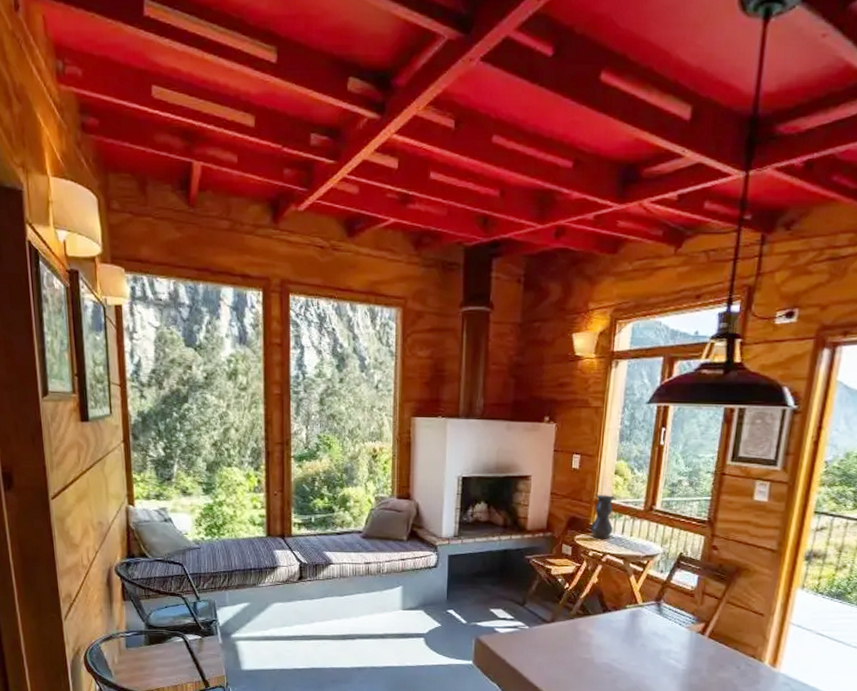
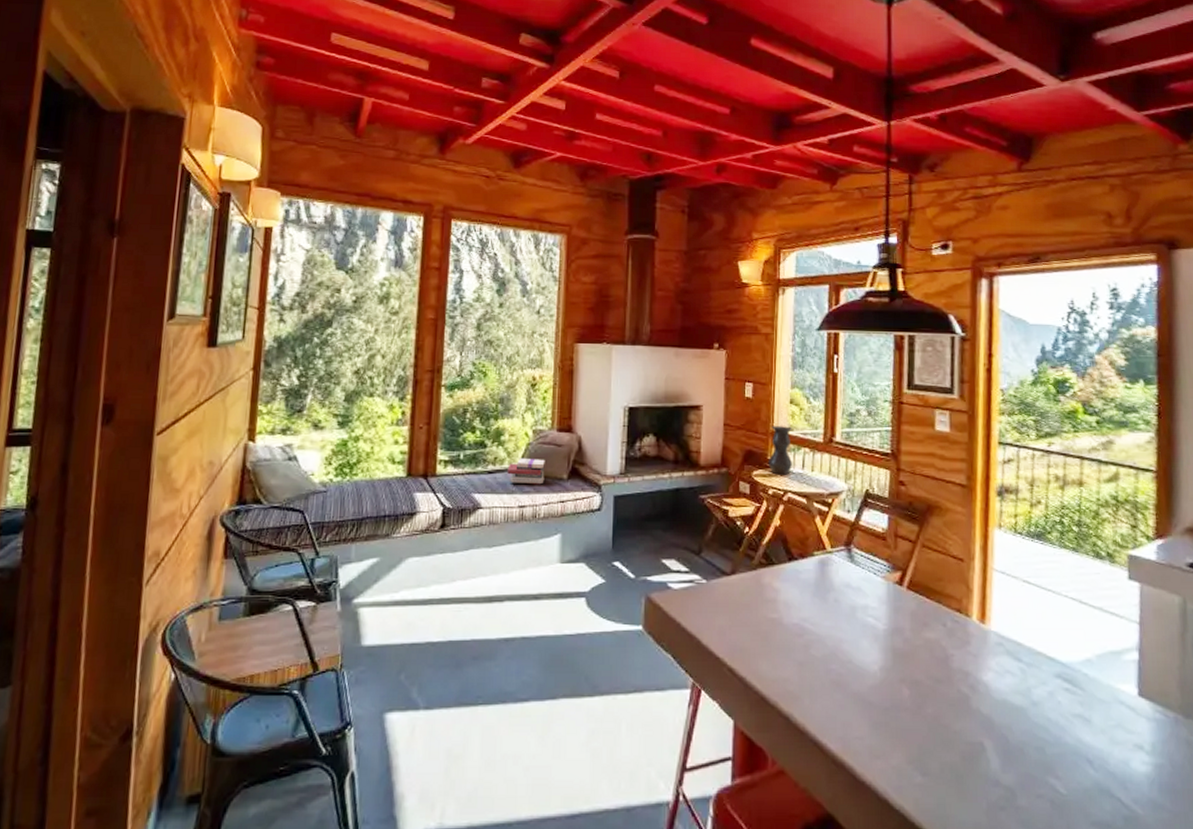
books: none [354,521,387,545] -> present [507,457,545,485]

